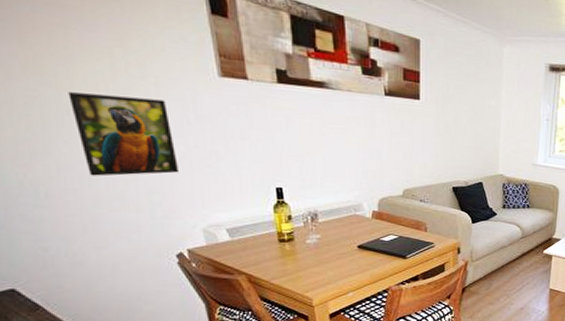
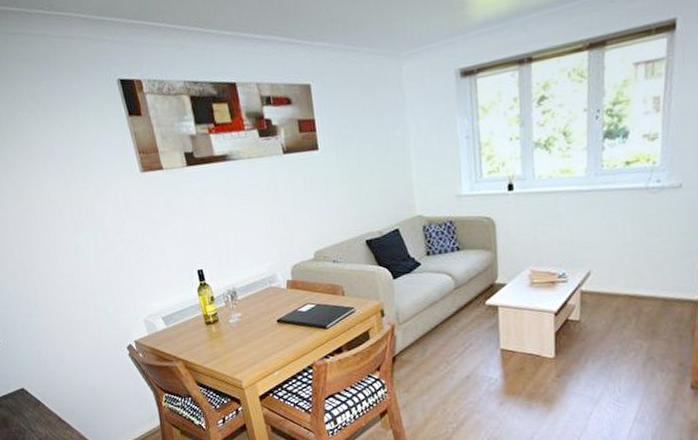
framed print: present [68,92,178,176] -> none [40,205,120,283]

